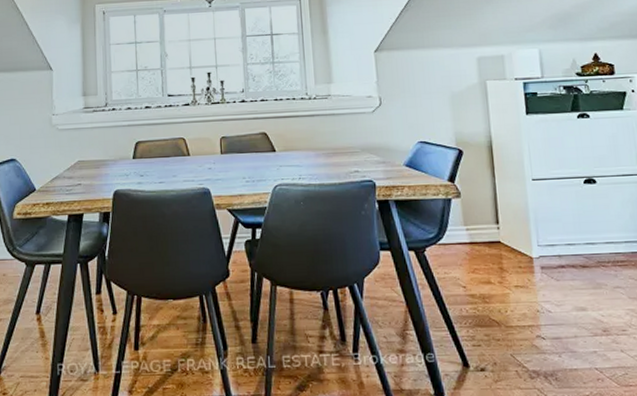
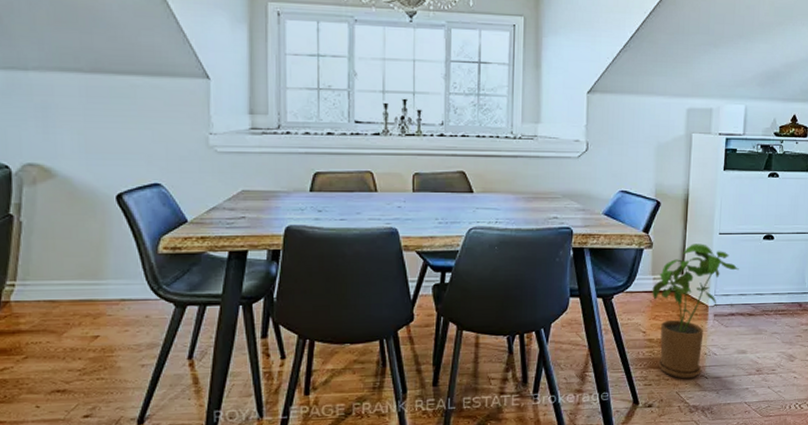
house plant: none [466,191,562,339] -> present [652,244,739,379]

